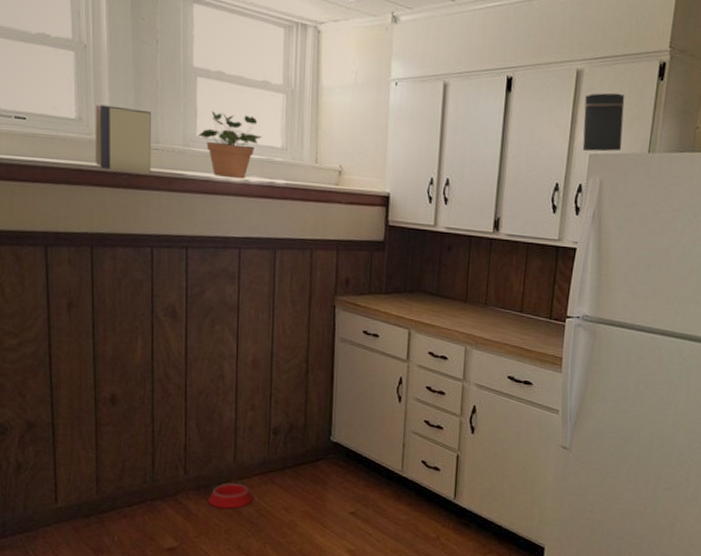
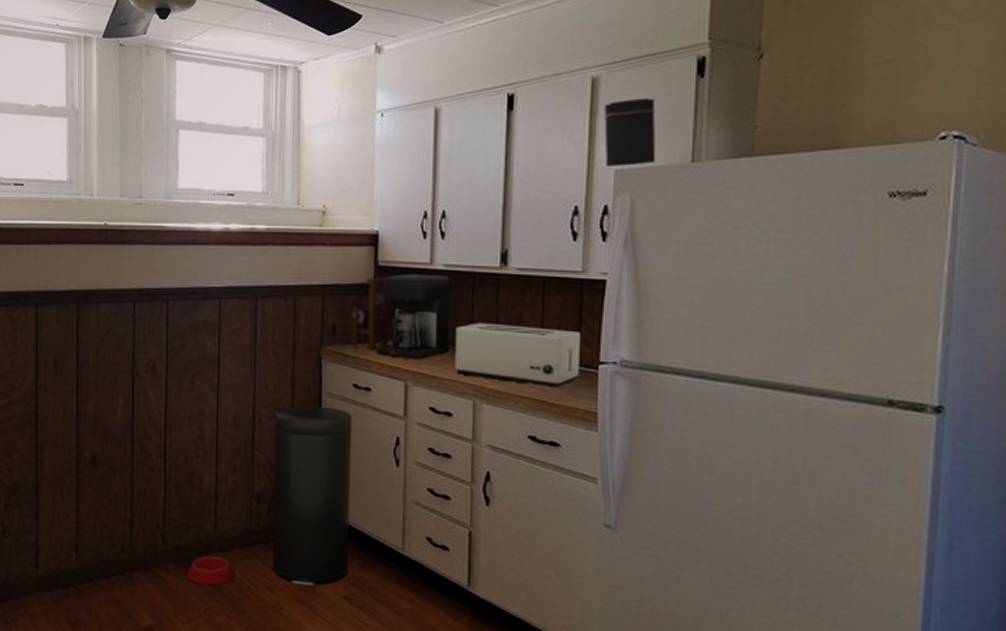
books: present [94,104,152,174] -> none [82,165,137,228]
potted plant: present [198,111,262,180] -> none [179,161,242,227]
pedal bin: none [287,349,362,505] -> present [271,405,353,586]
paper towel holder: none [362,235,398,301] -> present [350,277,390,350]
coffee maker: none [384,234,451,311] -> present [376,274,450,361]
toaster: none [451,279,554,336] -> present [454,322,580,387]

